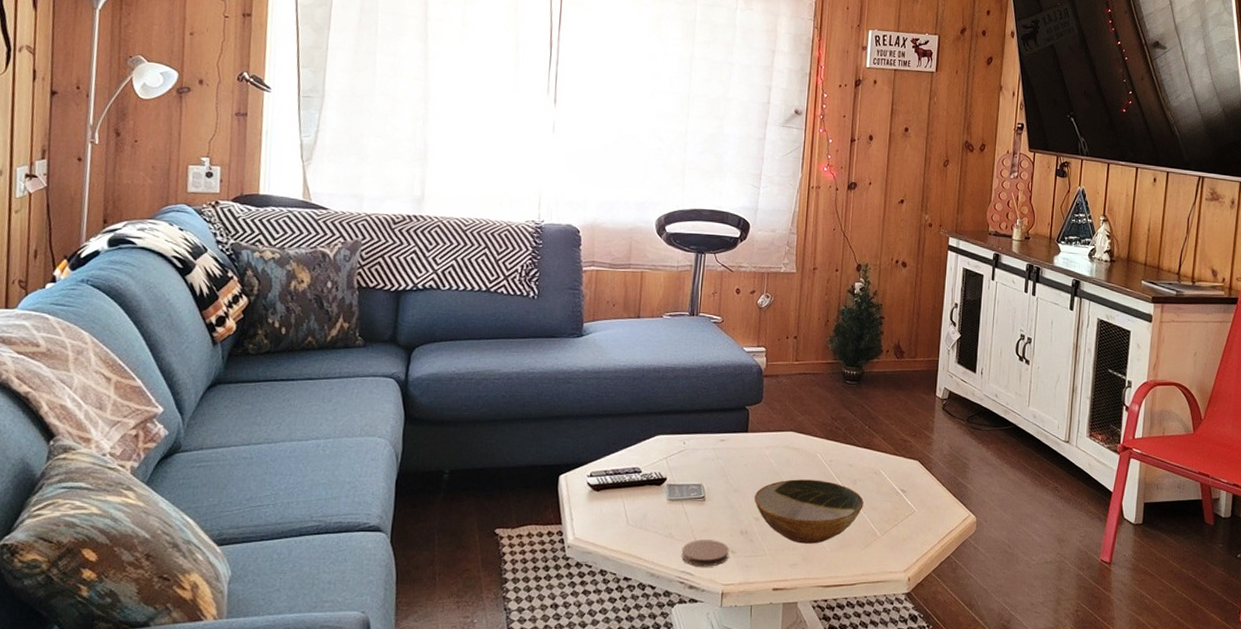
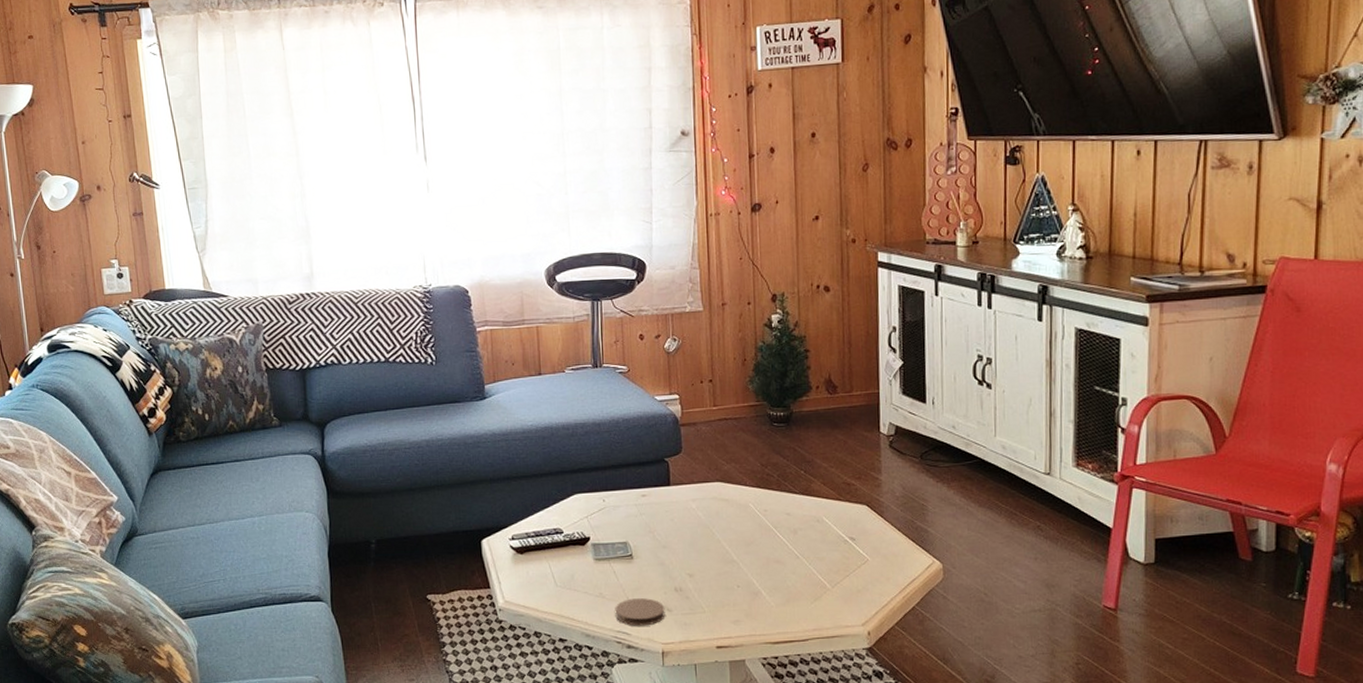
bowl: present [754,479,864,544] -> none [684,531,808,599]

